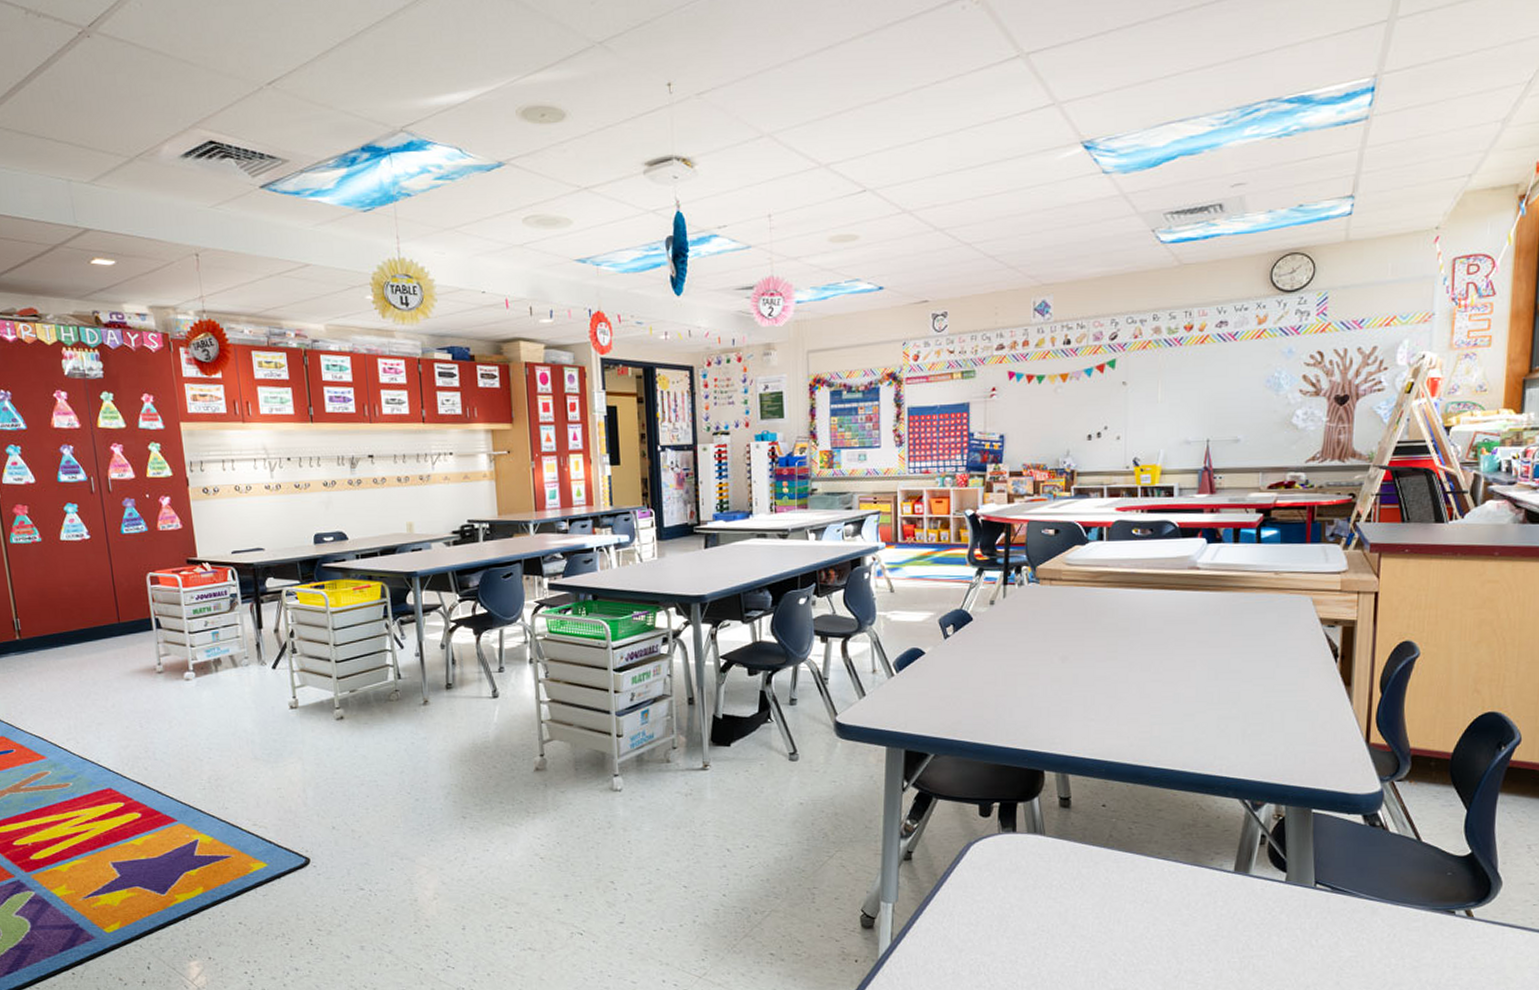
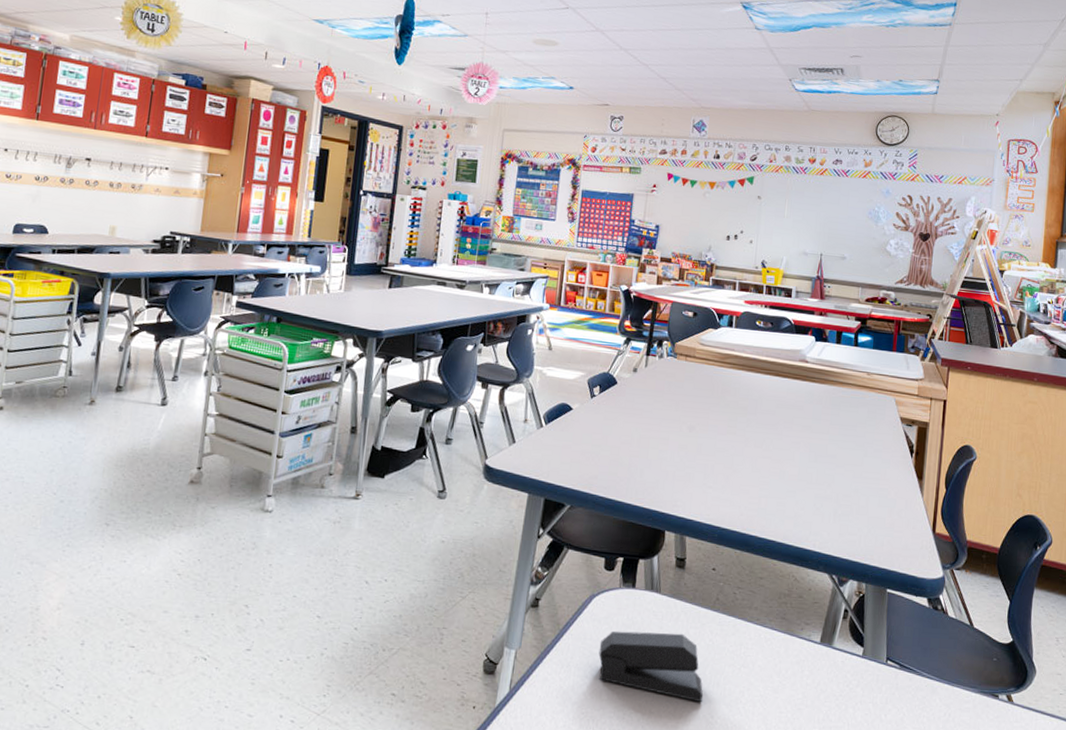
stapler: none [983,874,1102,942] -> present [598,630,703,703]

